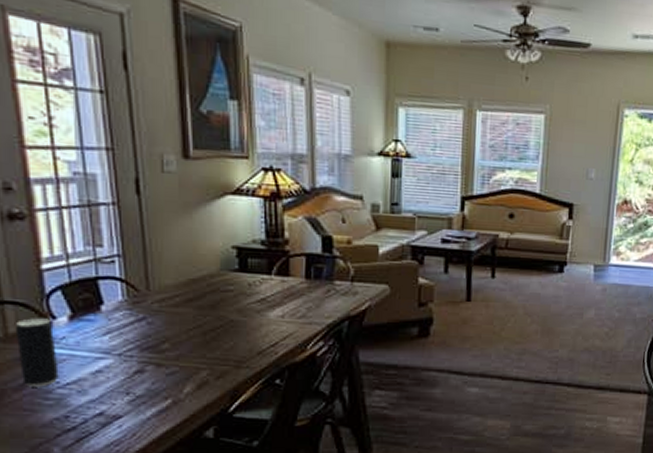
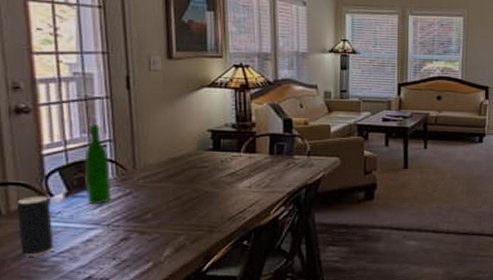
wine bottle: none [89,234,123,331] -> present [84,123,112,205]

